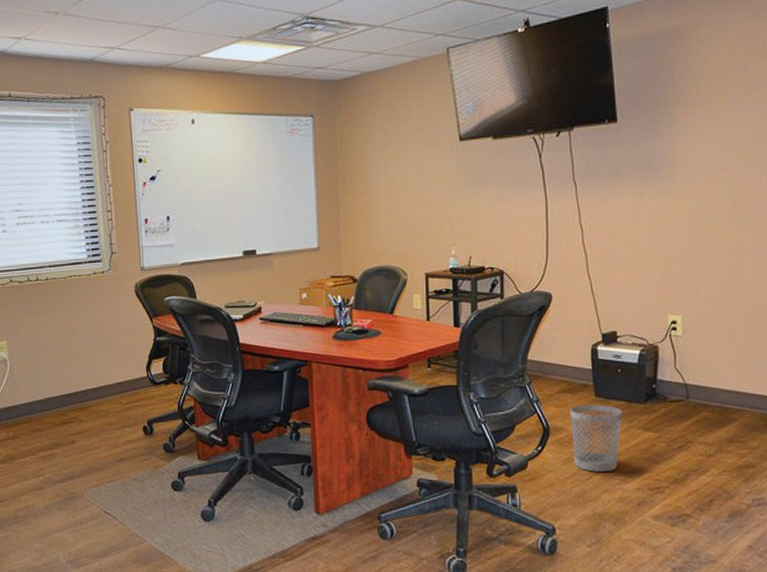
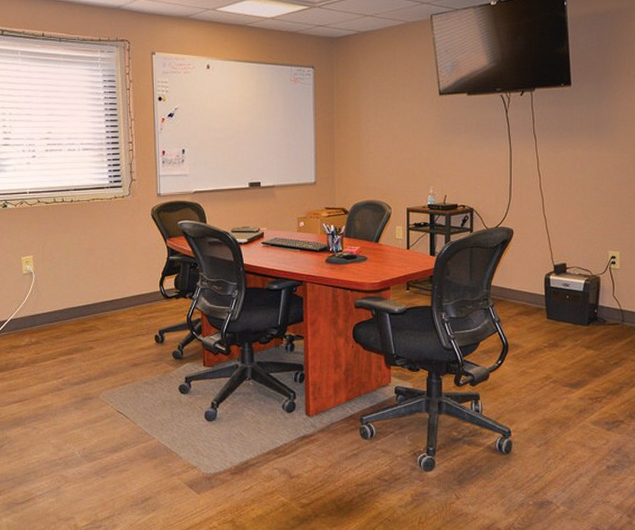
wastebasket: present [570,404,622,472] -> none [526,325,569,383]

